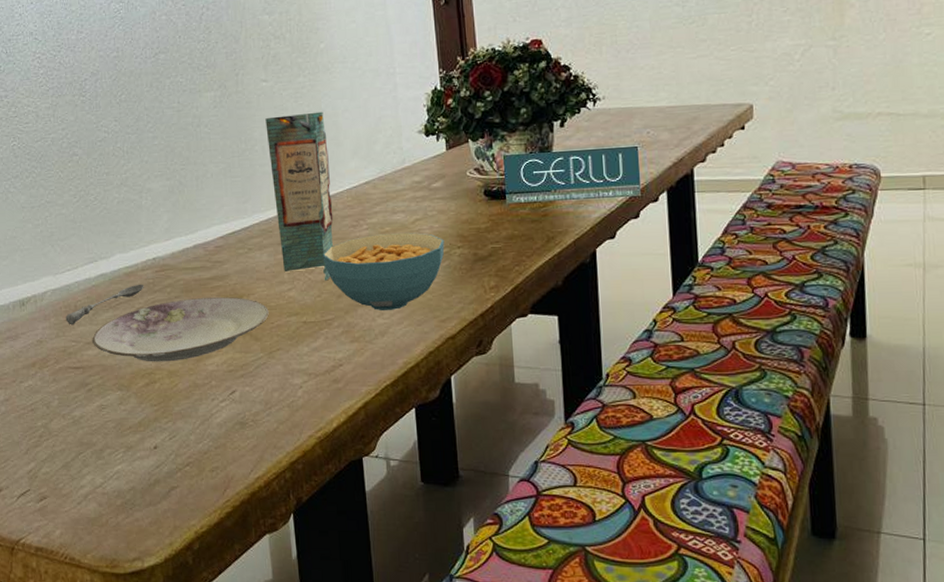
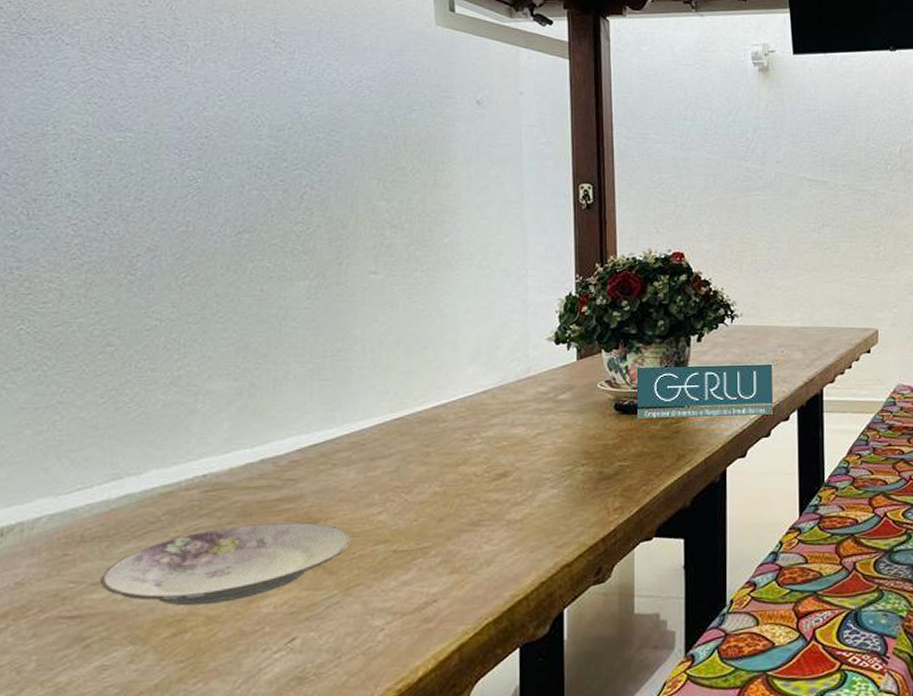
soupspoon: present [65,284,144,325] -> none [64,507,186,561]
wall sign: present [265,111,334,281] -> none [369,311,443,502]
cereal bowl: present [322,232,445,310] -> none [424,447,567,536]

